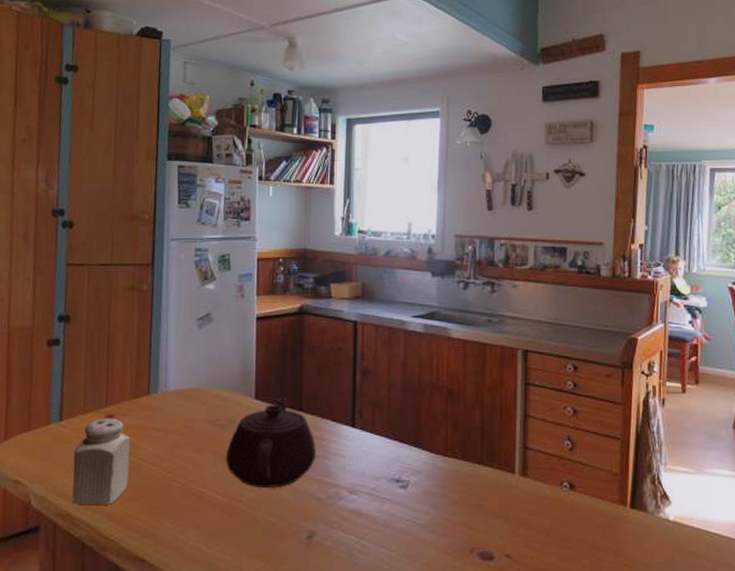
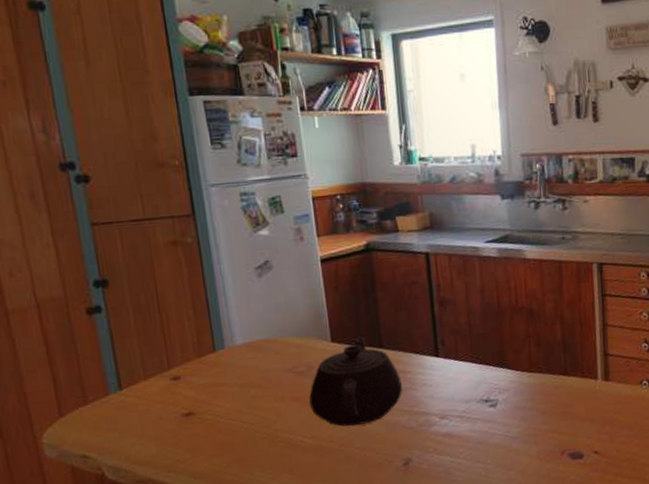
salt shaker: present [72,419,131,505] -> none [142,380,209,469]

